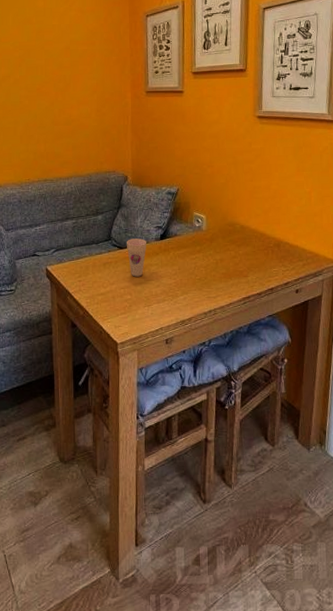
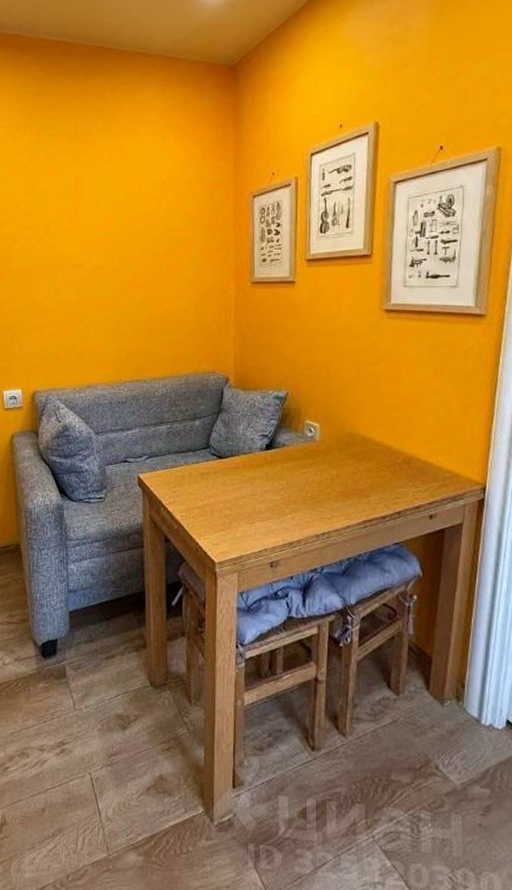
cup: present [127,238,146,277] -> none [227,447,250,490]

